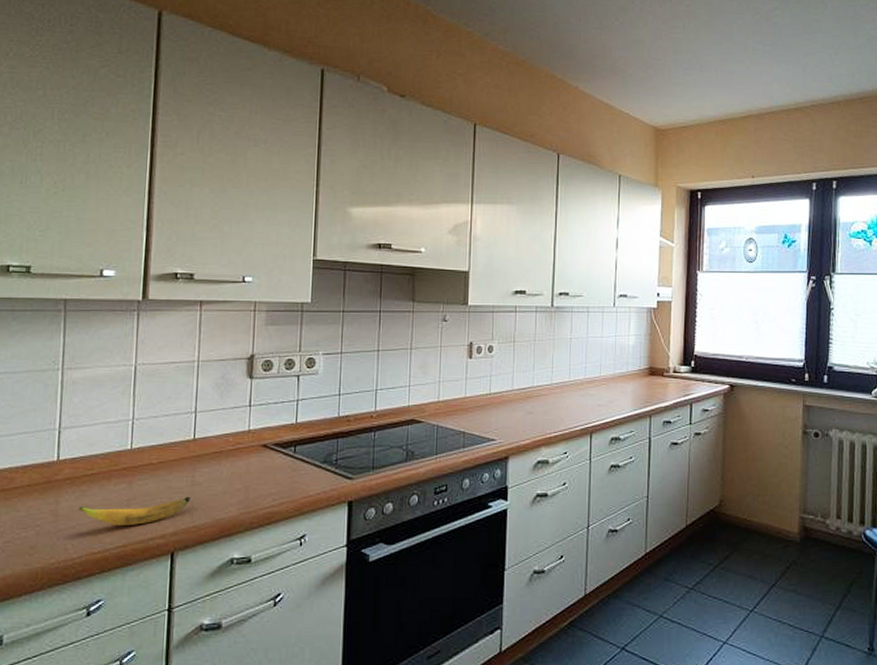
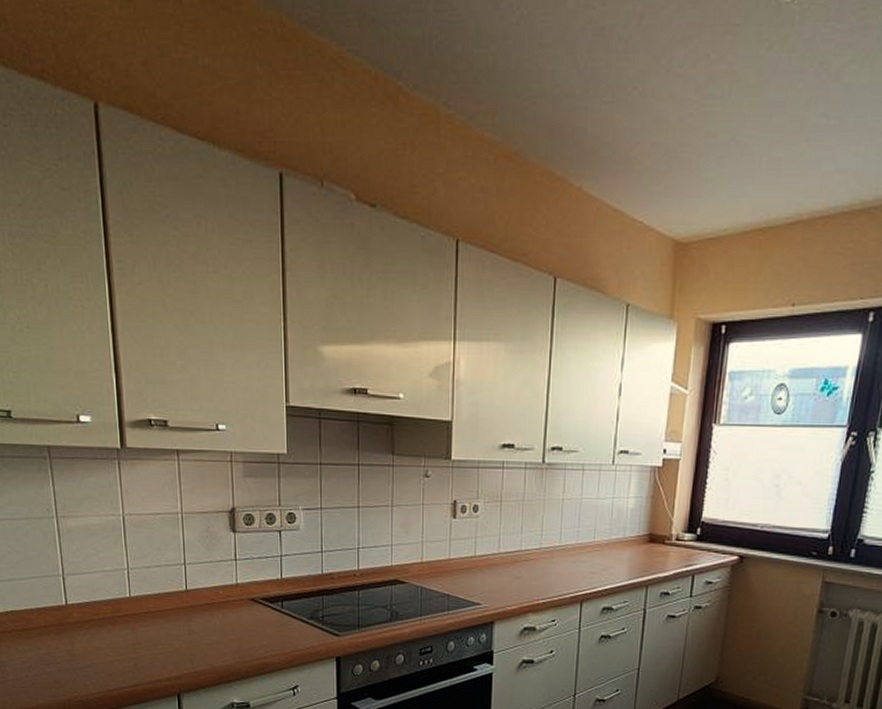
banana: present [78,496,192,525] -> none [91,644,190,668]

